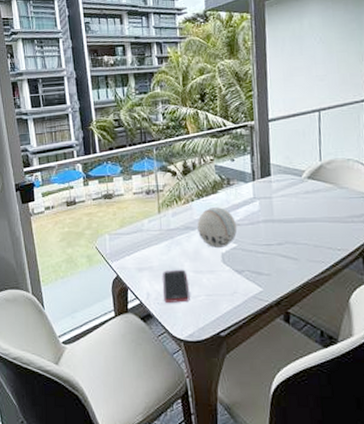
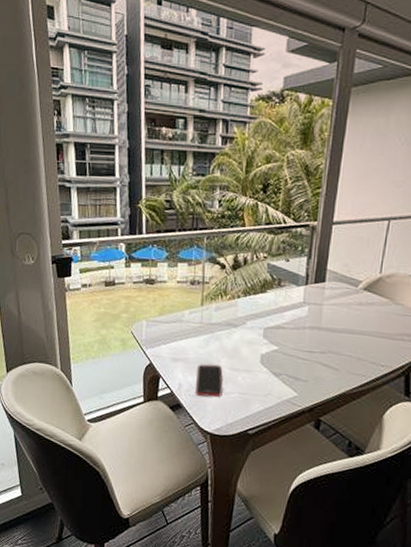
decorative ball: present [197,207,238,249] -> none [240,307,282,349]

